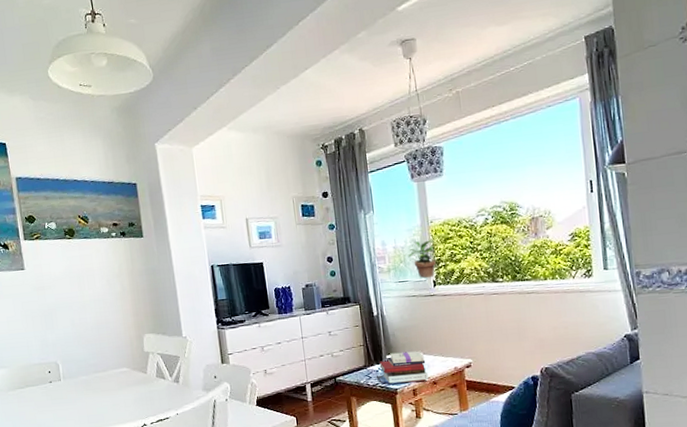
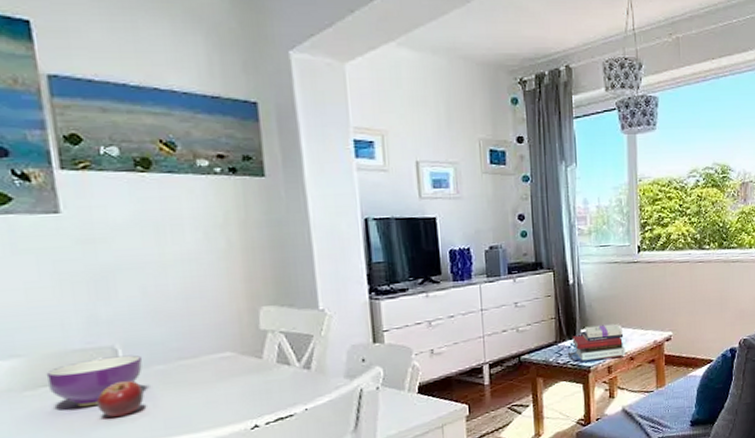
bowl: none [20,368,74,405] -> present [45,355,143,408]
fruit: none [48,386,75,413] -> present [96,380,144,418]
potted plant: present [408,240,437,279] -> none [612,200,643,244]

